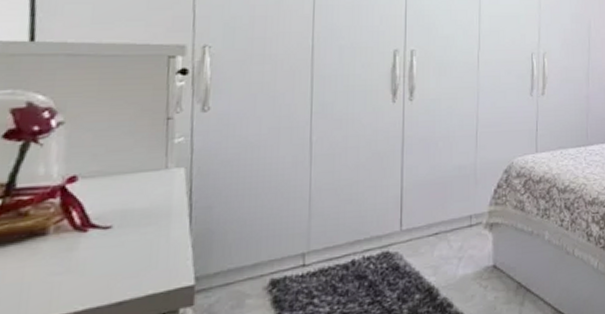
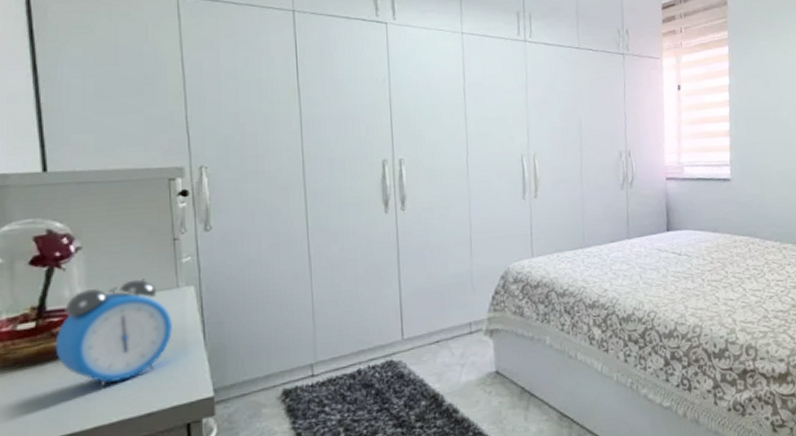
alarm clock: none [21,158,157,273] -> present [55,278,174,388]

